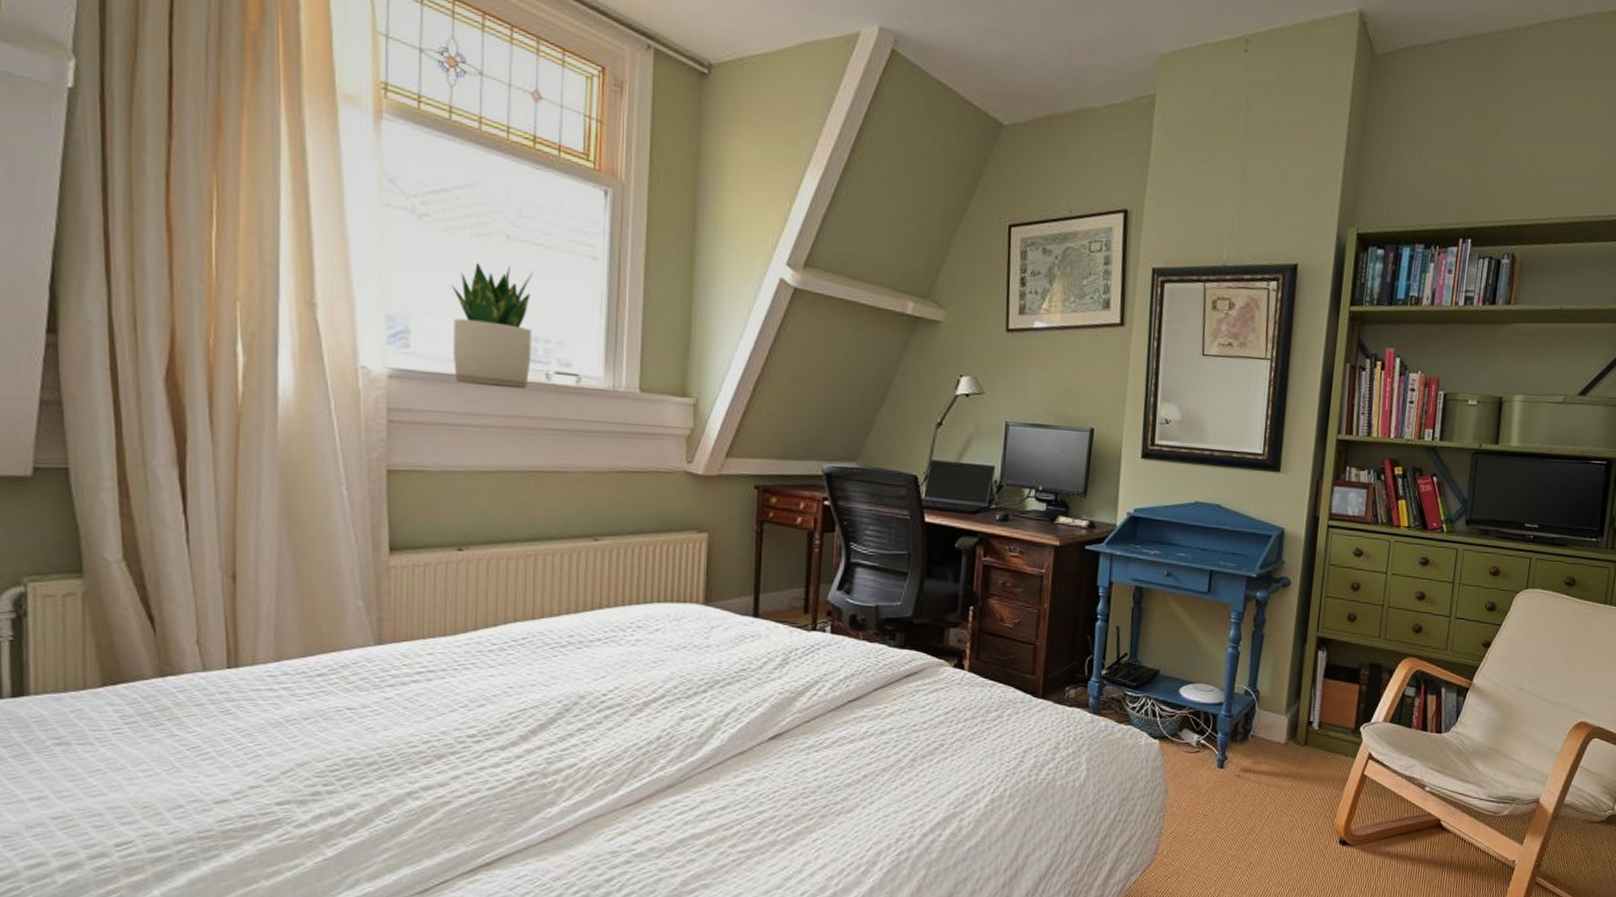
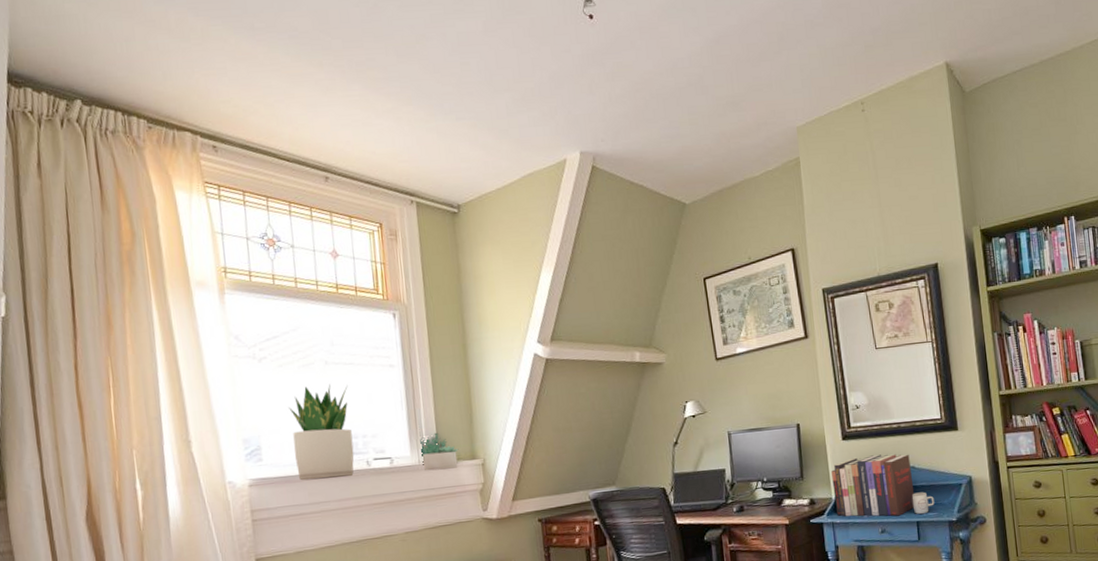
succulent plant: none [620,354,667,404] -> present [423,432,459,471]
books: none [1118,481,1217,562] -> present [831,454,915,517]
mug: none [1209,536,1236,563] -> present [911,492,935,515]

